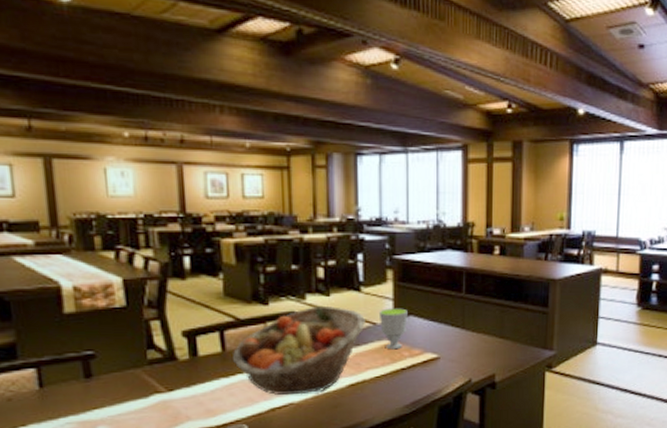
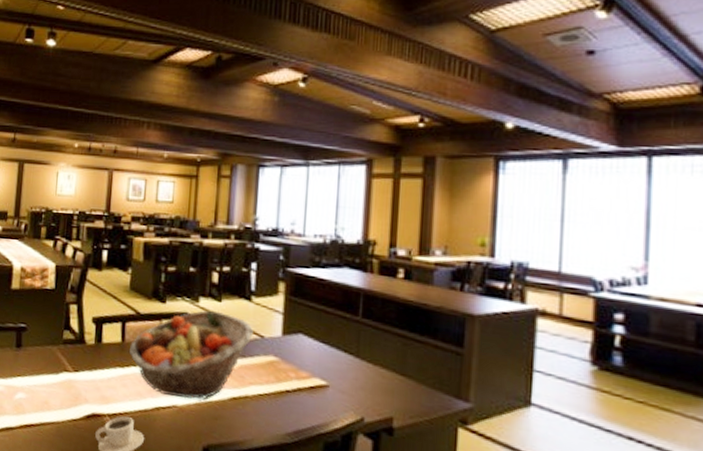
cup: present [378,308,408,350] -> none [267,322,297,369]

